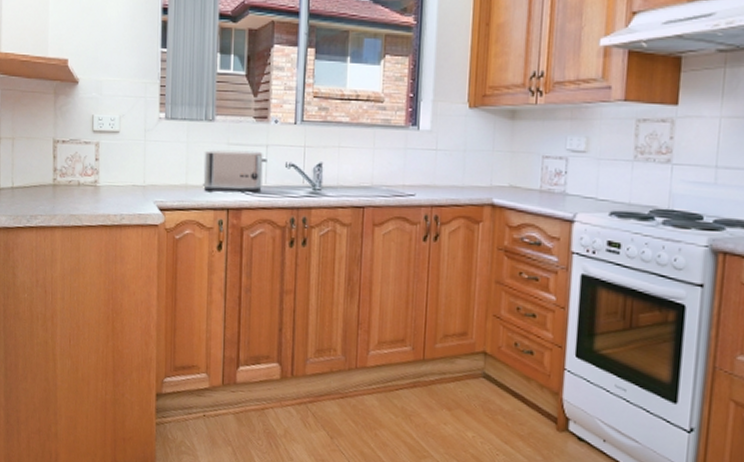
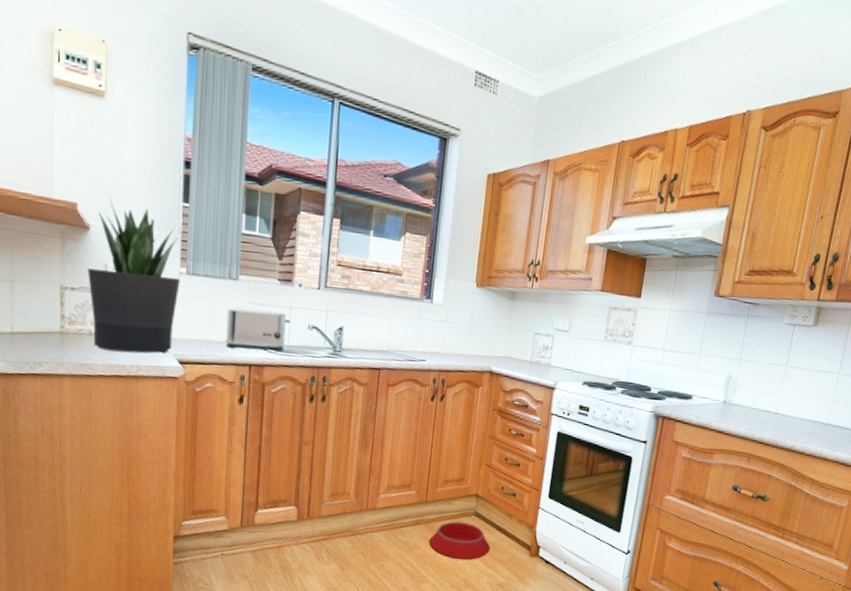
planter: none [77,52,159,203] -> present [88,198,180,354]
pet bowl: none [429,384,505,432] -> present [428,521,490,560]

